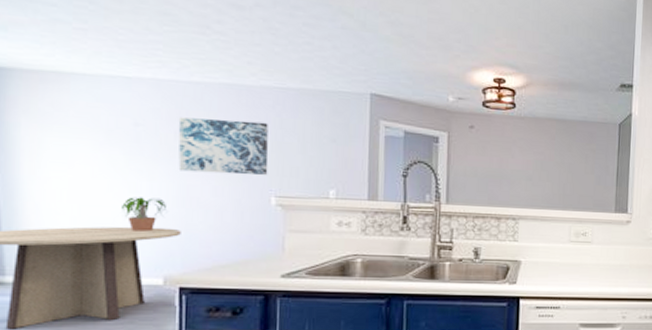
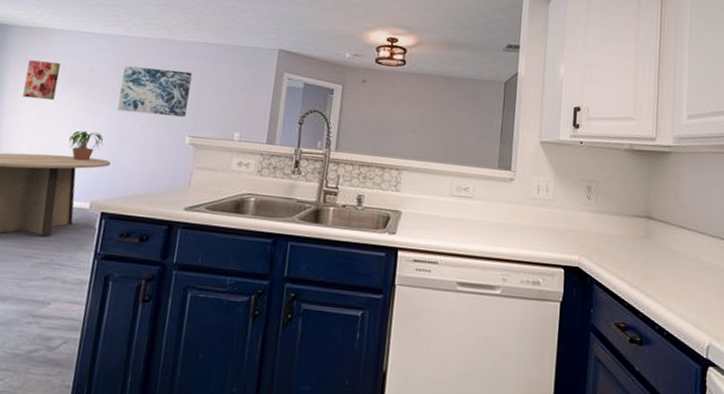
wall art: none [44,113,92,163] -> present [22,60,60,101]

